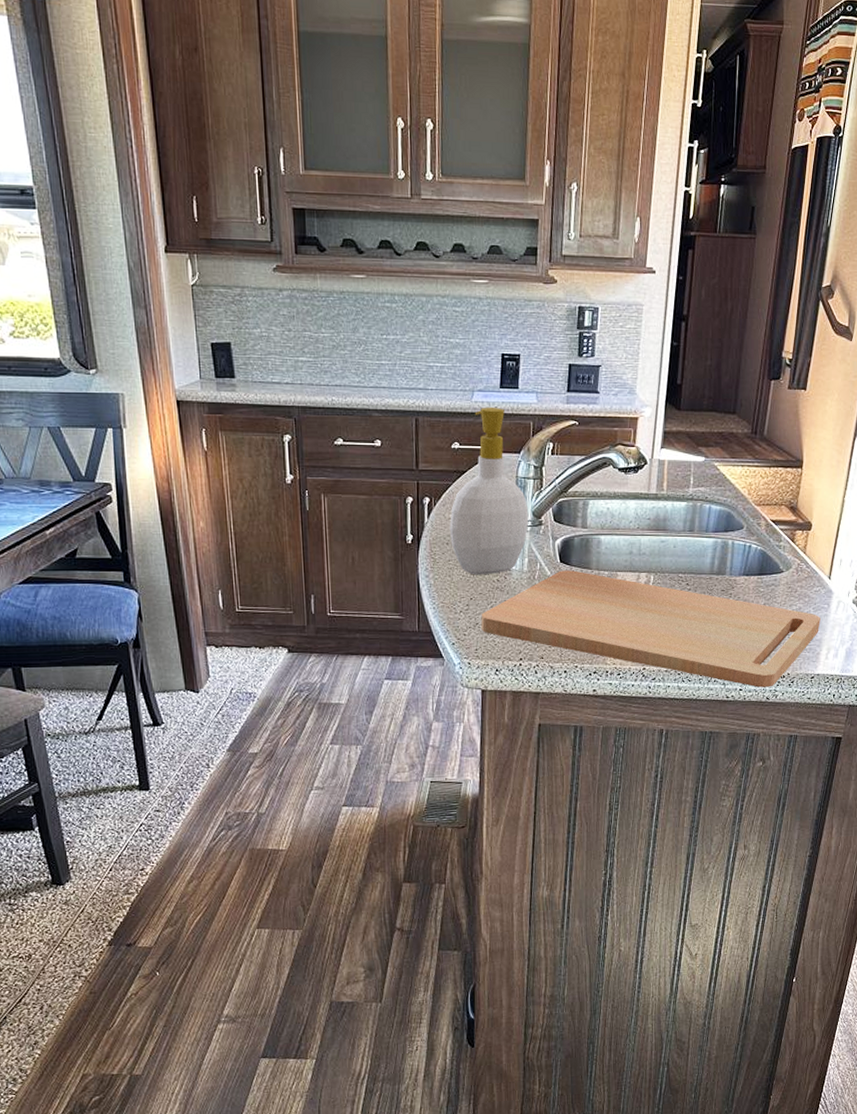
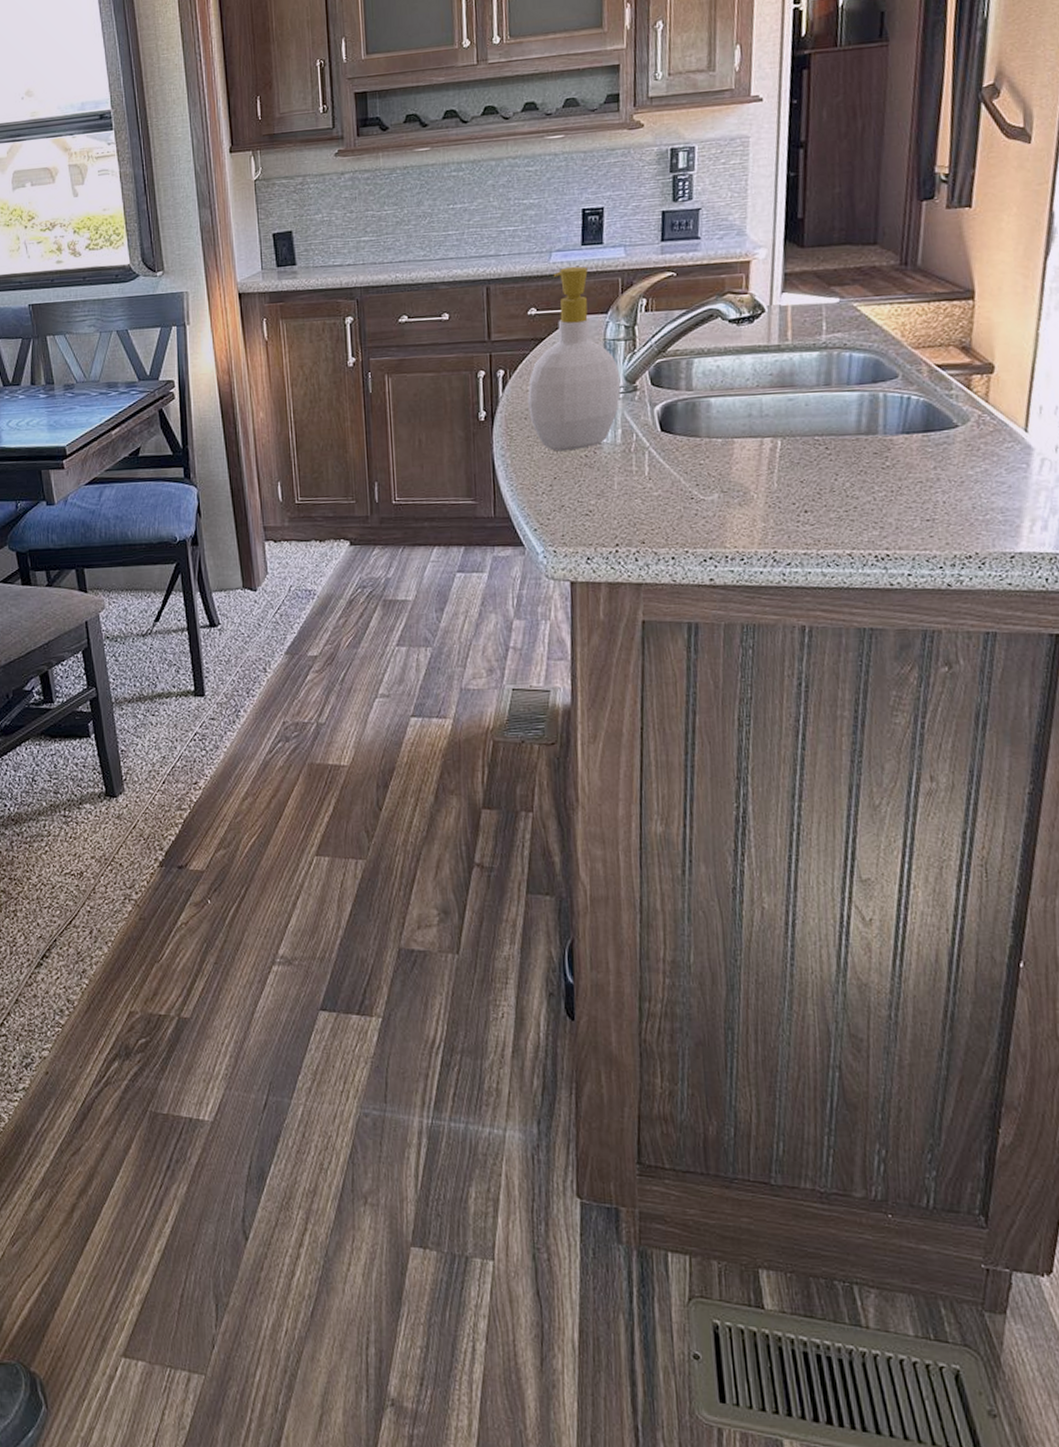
cutting board: present [481,570,820,688] -> none [567,439,1018,572]

